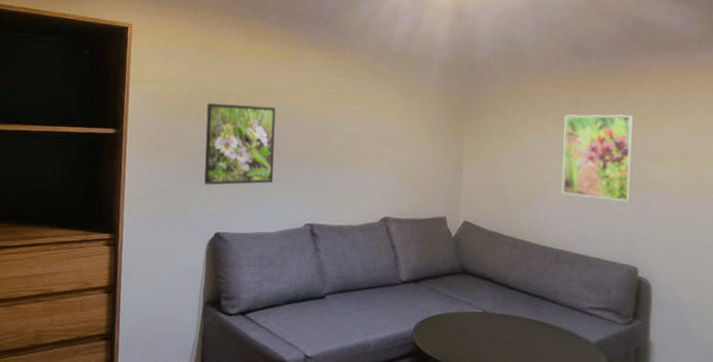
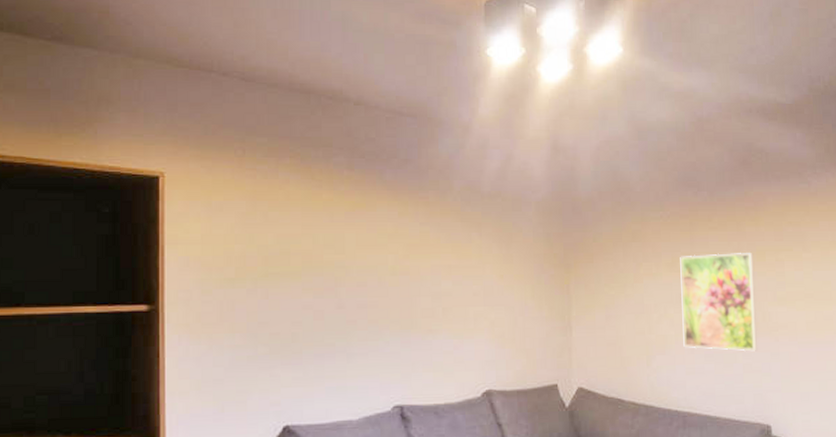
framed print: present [204,103,276,185] -> none [264,265,352,367]

